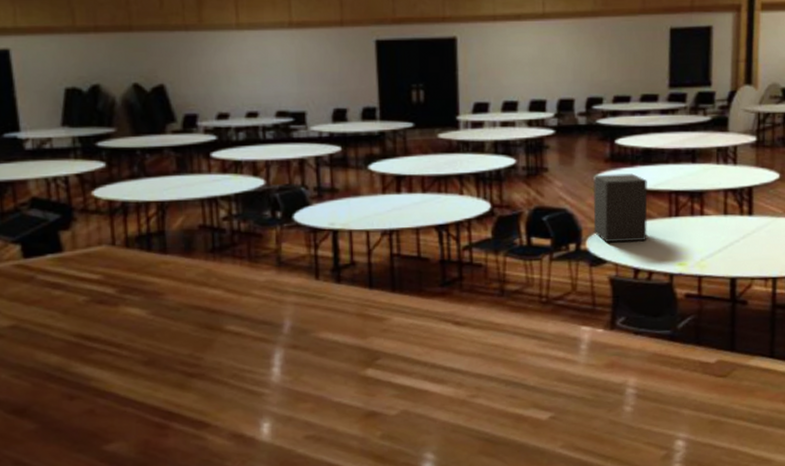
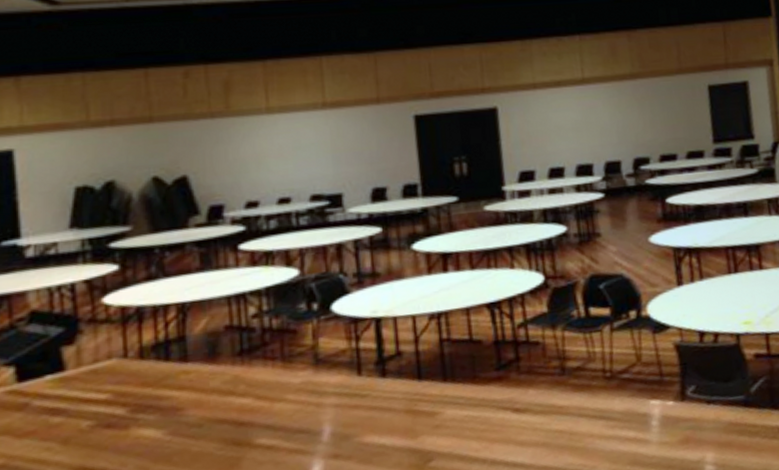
speaker: present [593,173,648,243] -> none [647,232,709,307]

